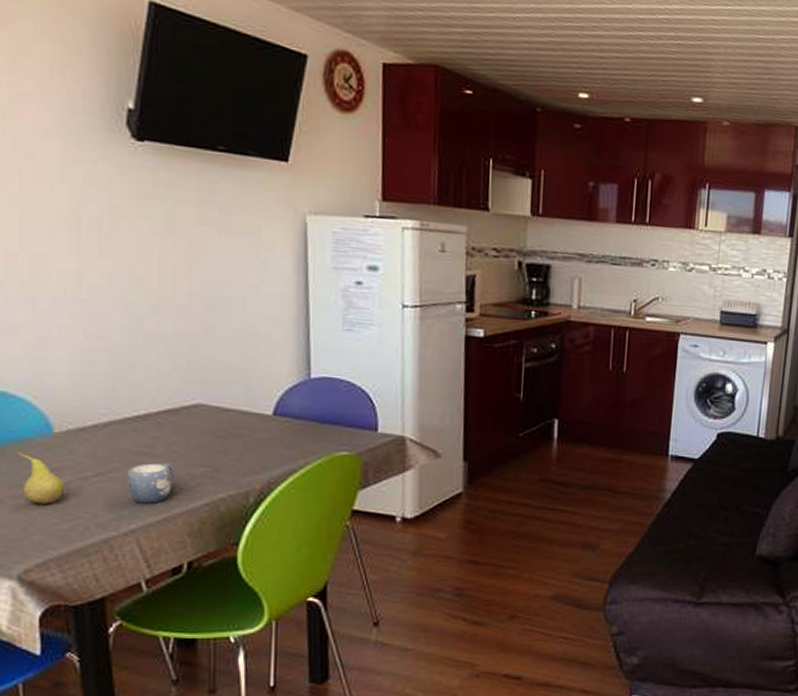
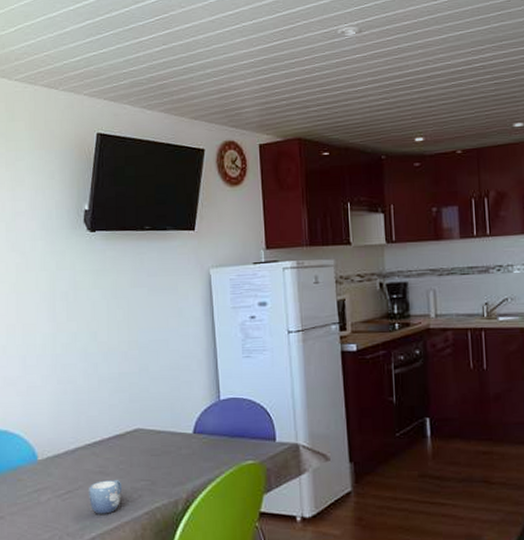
fruit: present [16,452,64,504] -> none [13,477,45,519]

